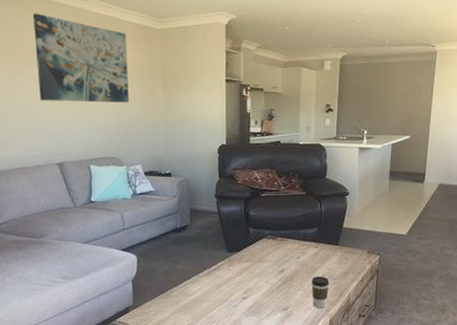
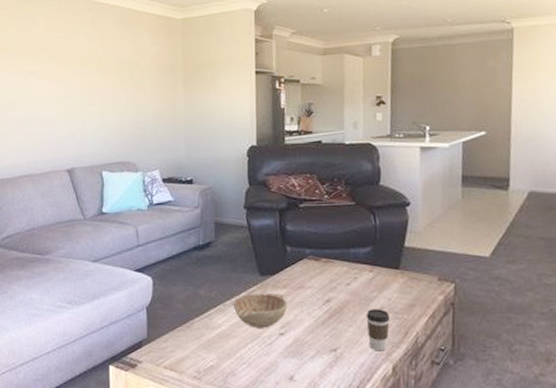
wall art: present [32,13,129,103] -> none [47,8,146,102]
decorative bowl: none [205,266,250,294] -> present [232,293,288,328]

